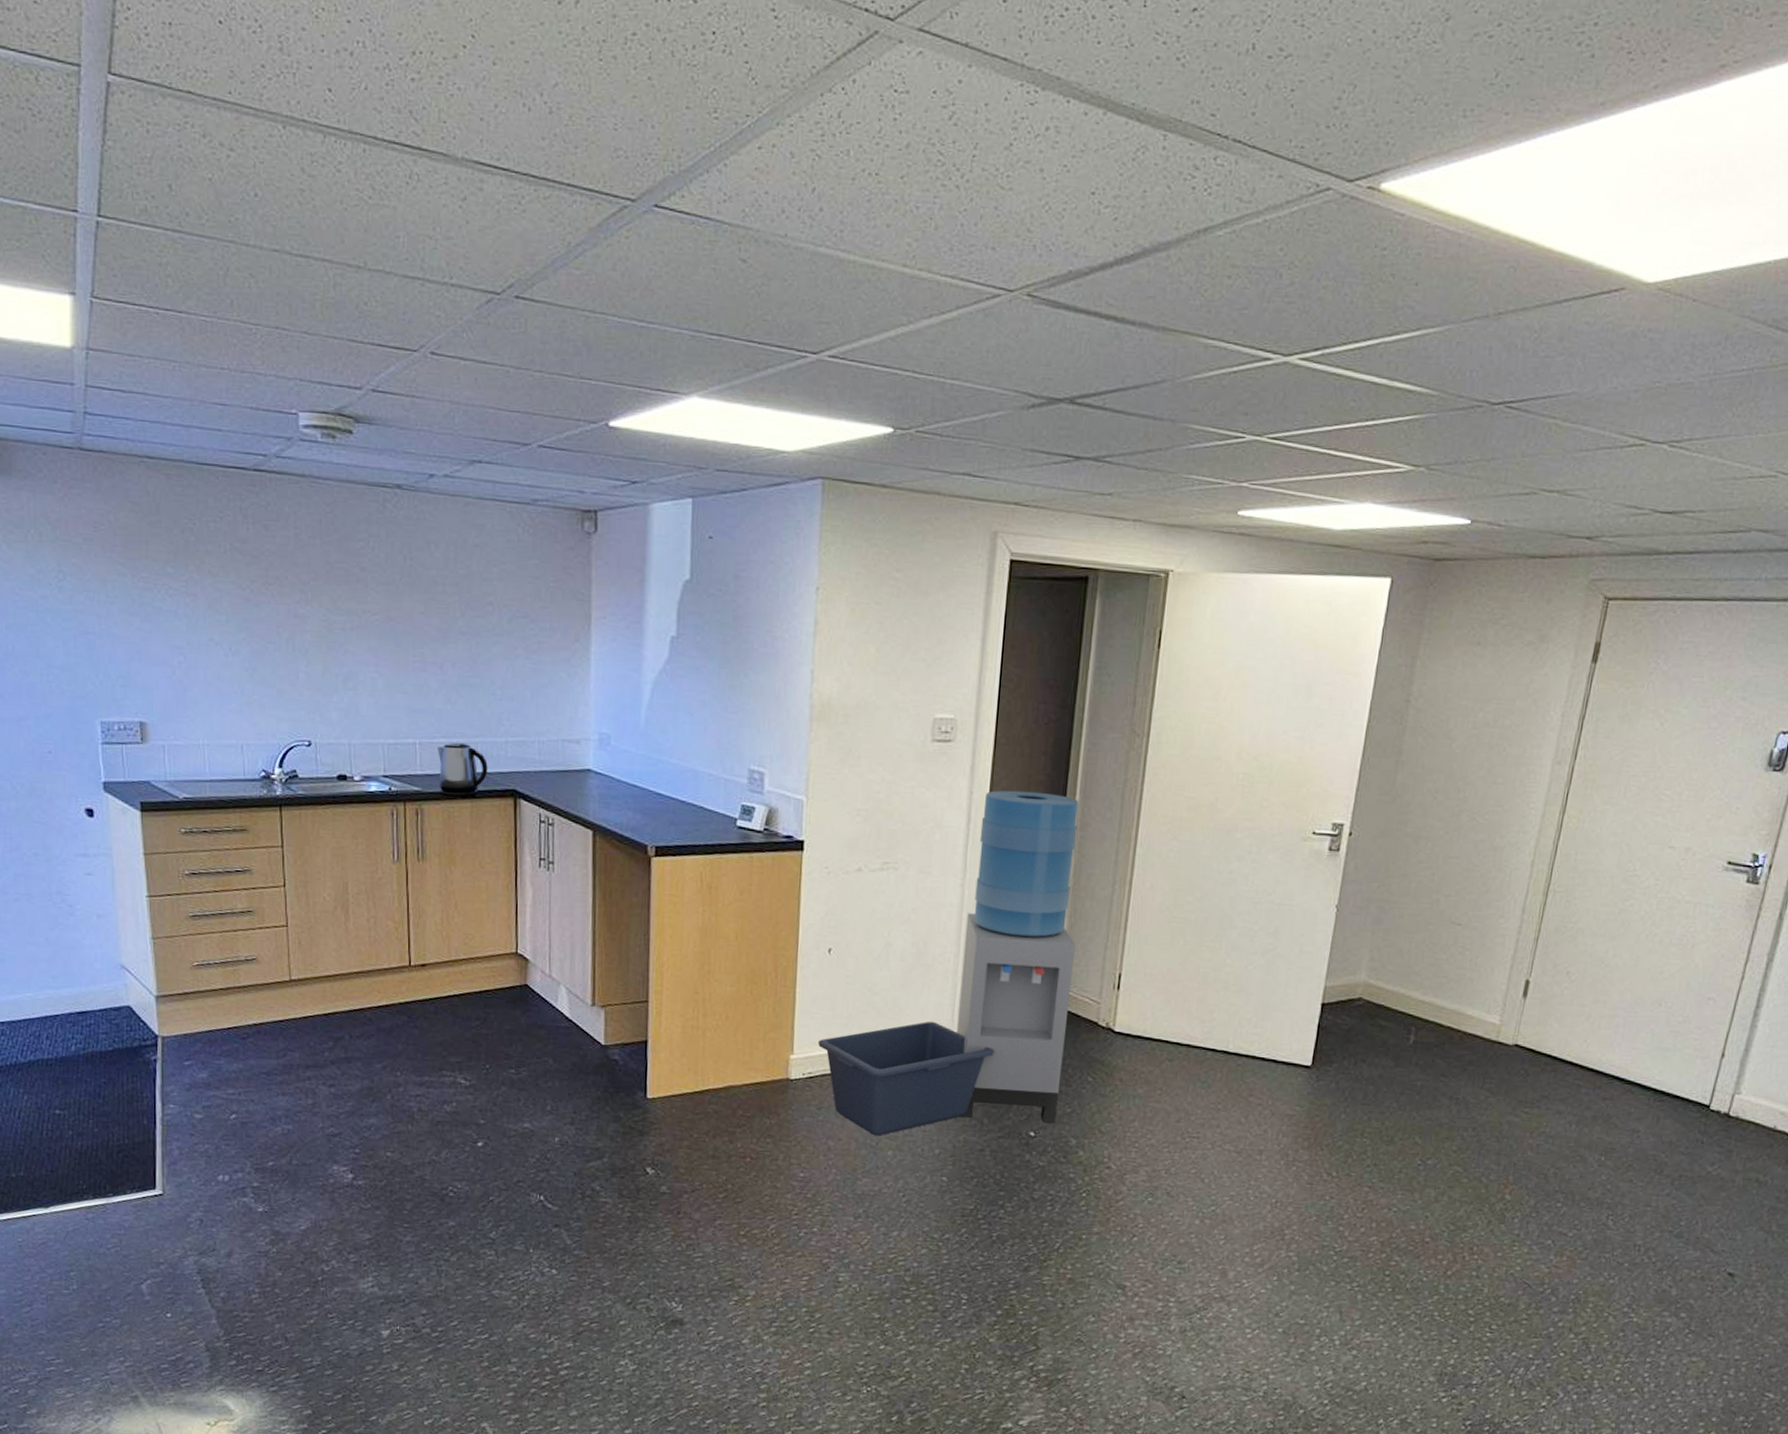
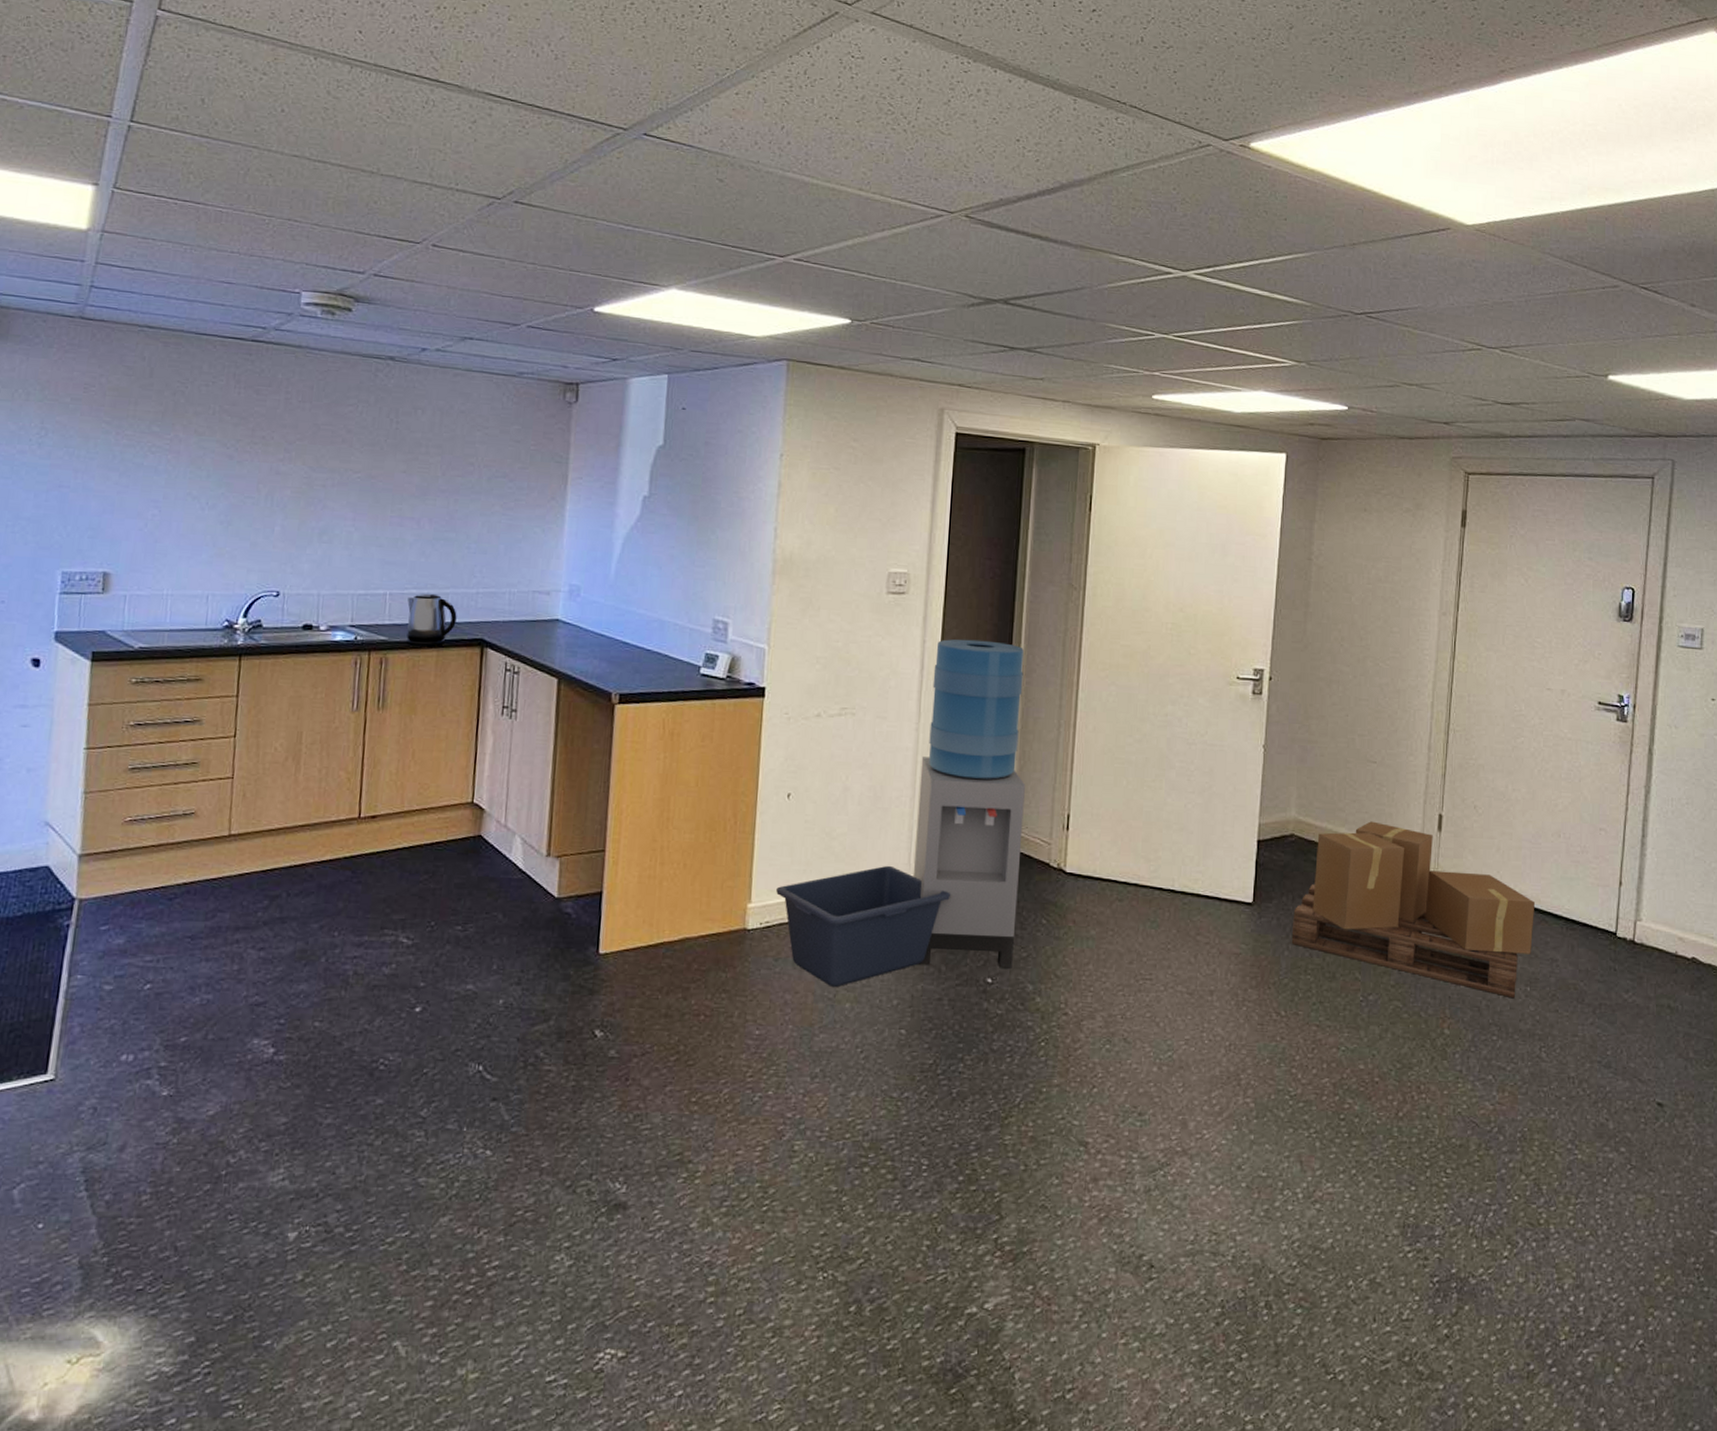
cardboard boxes: none [1349,986,1622,1168] -> present [1291,821,1535,999]

